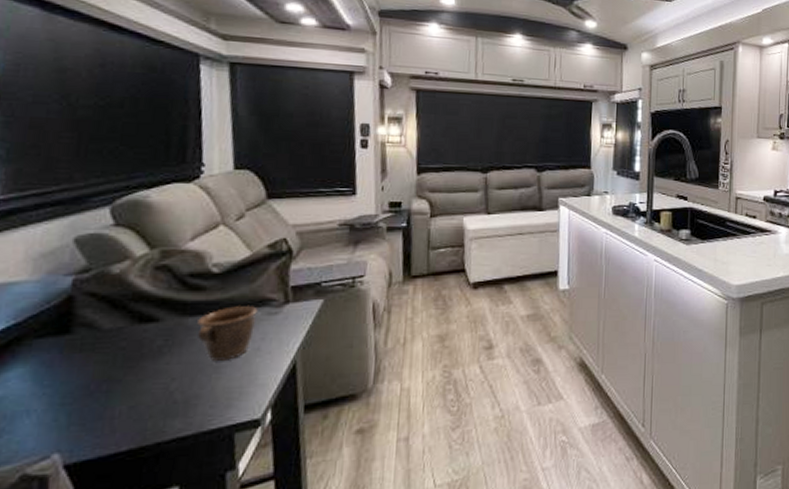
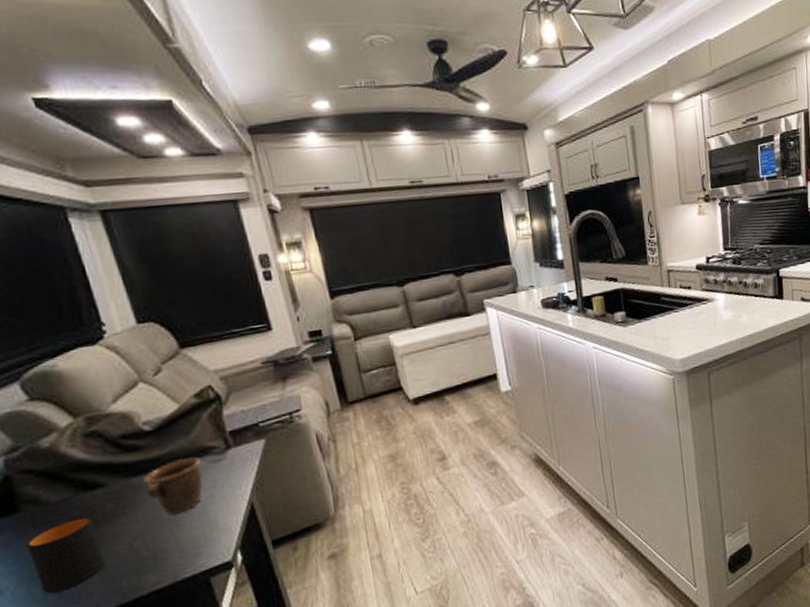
mug: none [67,349,139,423] -> present [26,517,106,594]

